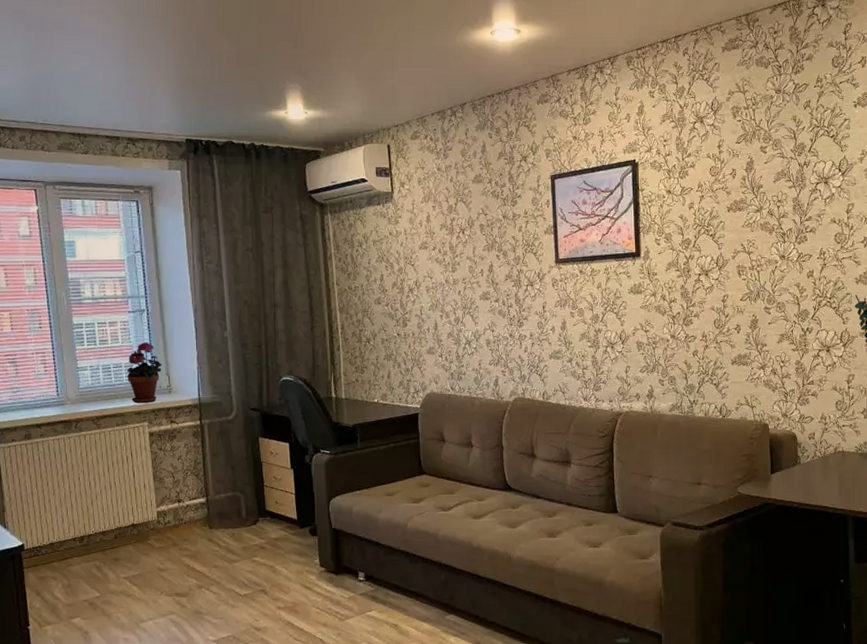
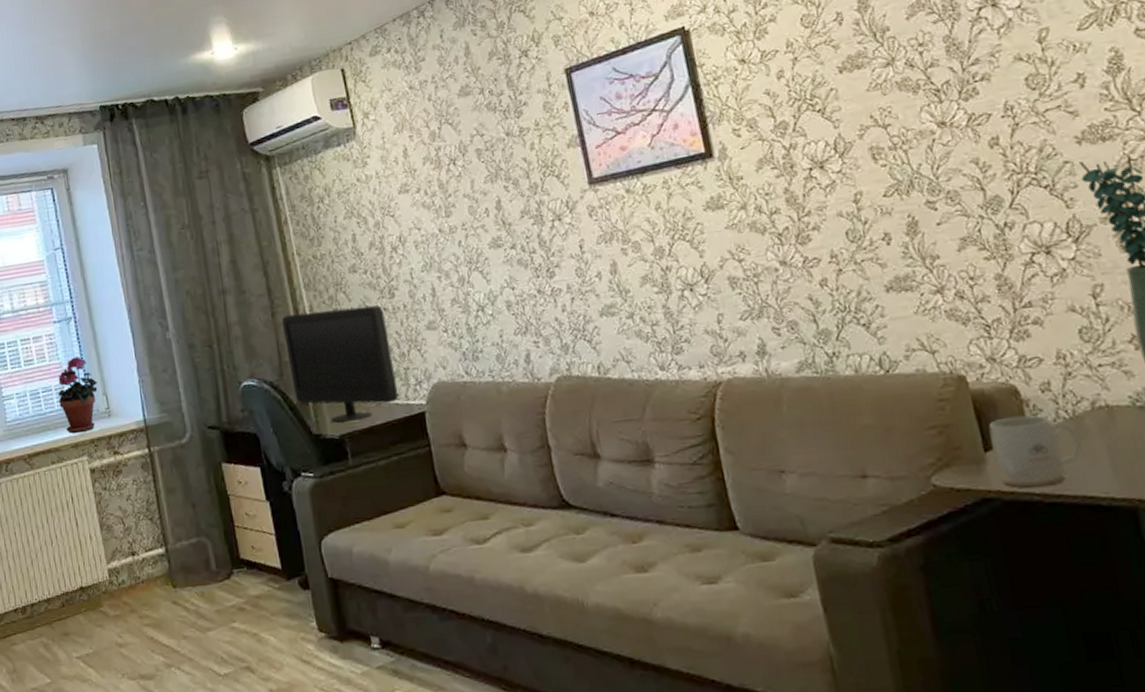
computer monitor: none [319,330,401,416] -> present [282,305,399,423]
mug: none [775,453,825,498] -> present [988,415,1082,488]

